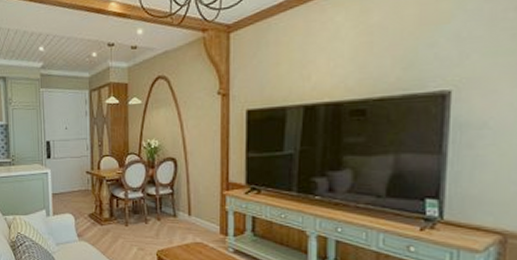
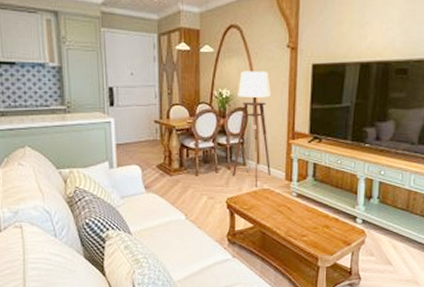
floor lamp: none [162,120,203,241] -> present [232,71,272,187]

